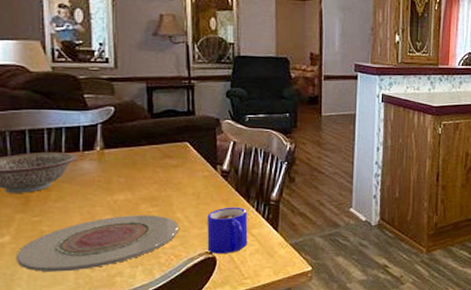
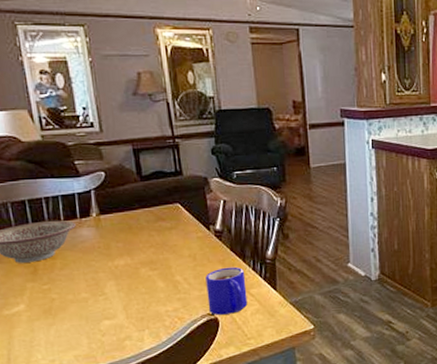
plate: present [15,215,178,272] -> none [32,278,179,338]

